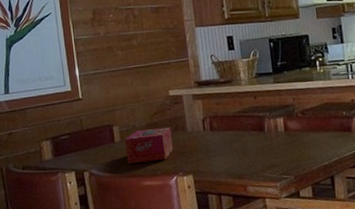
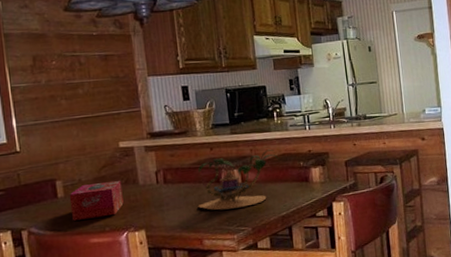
plant: none [242,98,322,158] -> present [197,149,279,210]

